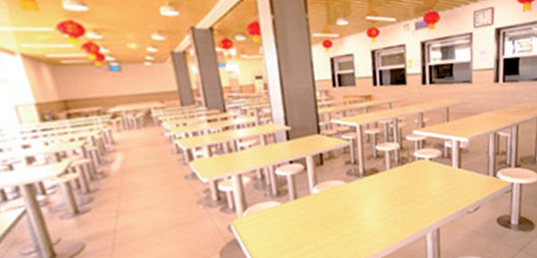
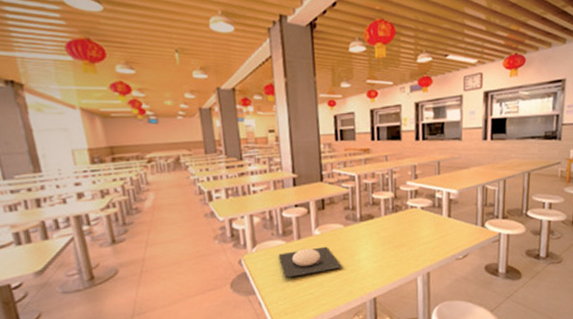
plate: none [273,205,346,243] -> present [278,246,343,278]

